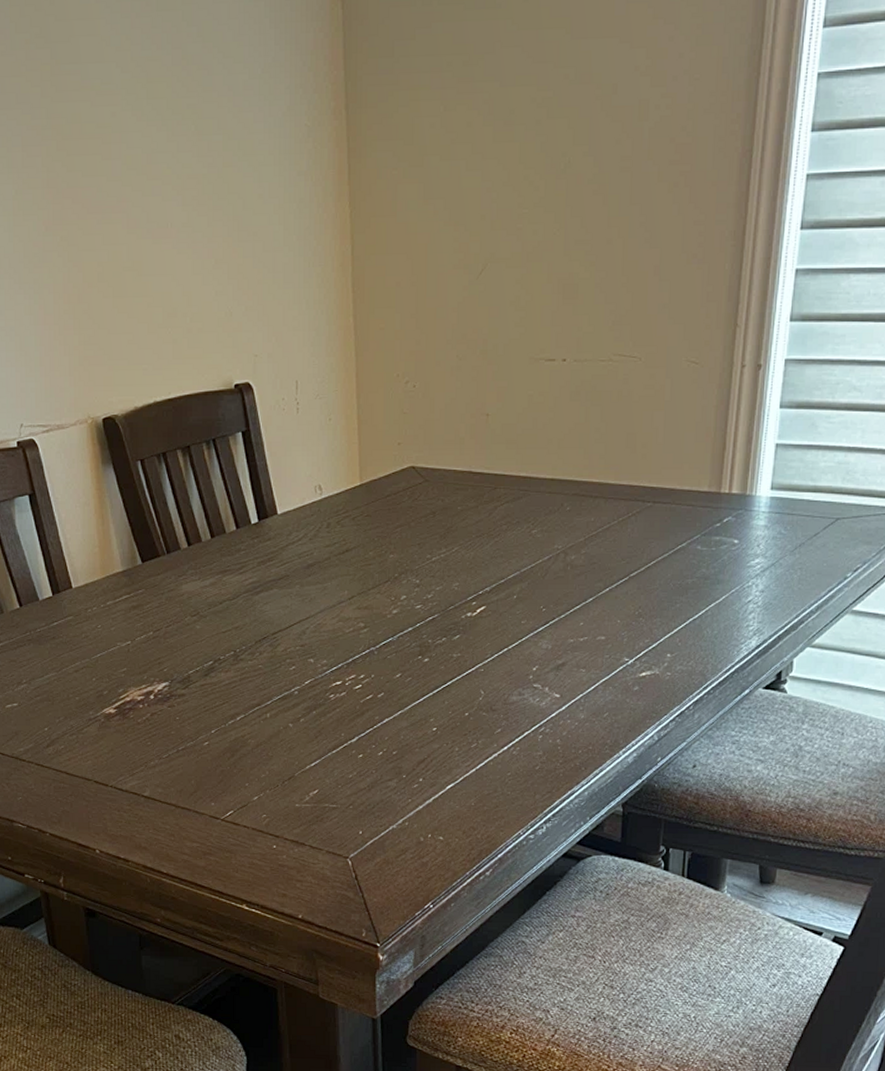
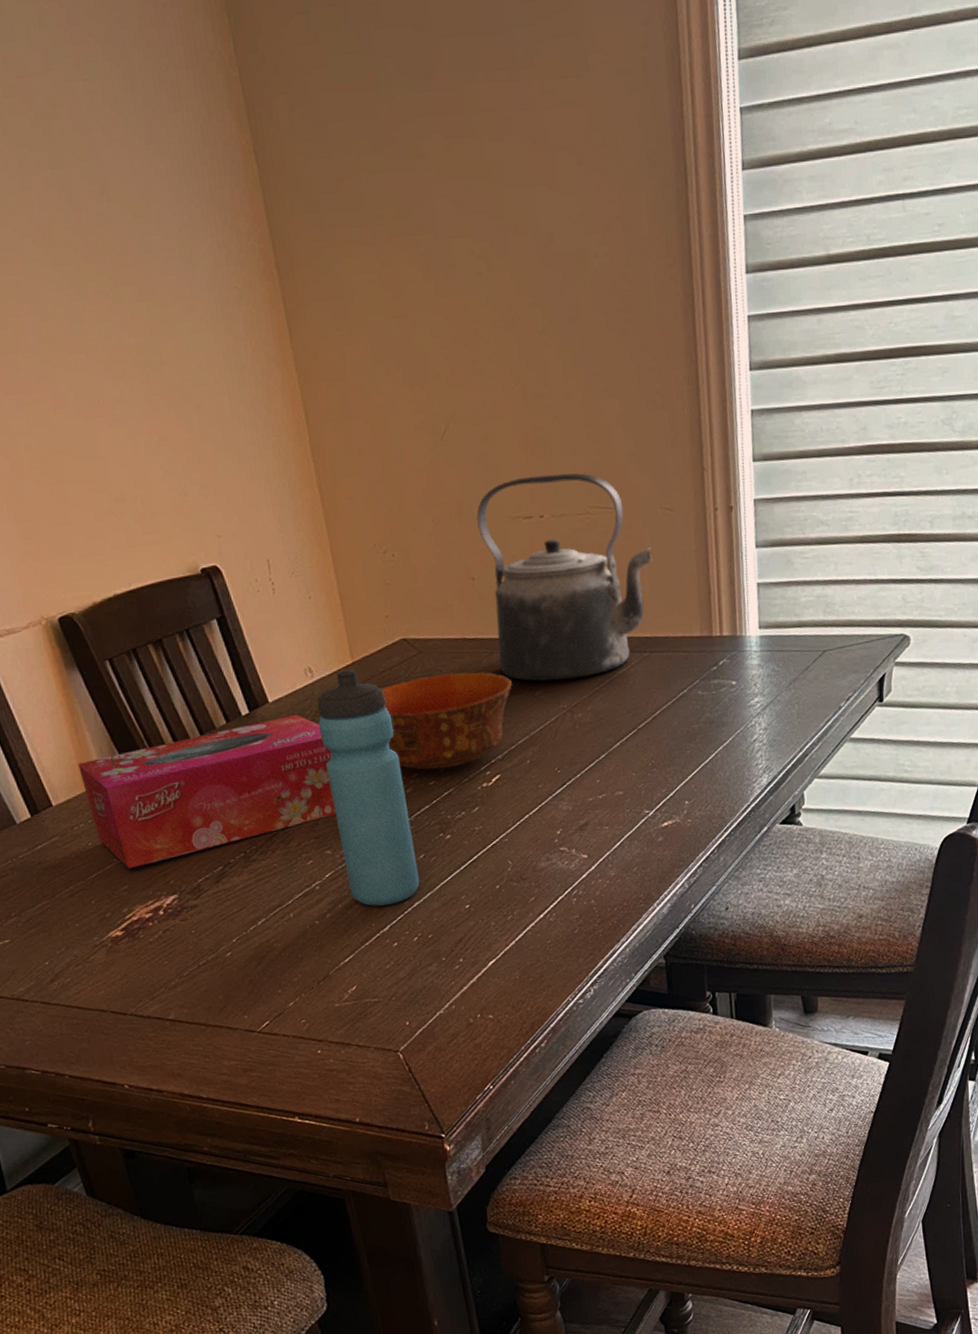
tissue box: none [100,528,328,653] -> present [78,715,336,869]
water bottle: none [320,490,393,718] -> present [317,669,420,907]
bowl: none [382,503,510,595] -> present [382,672,512,770]
kettle: none [500,319,670,521] -> present [476,473,652,681]

